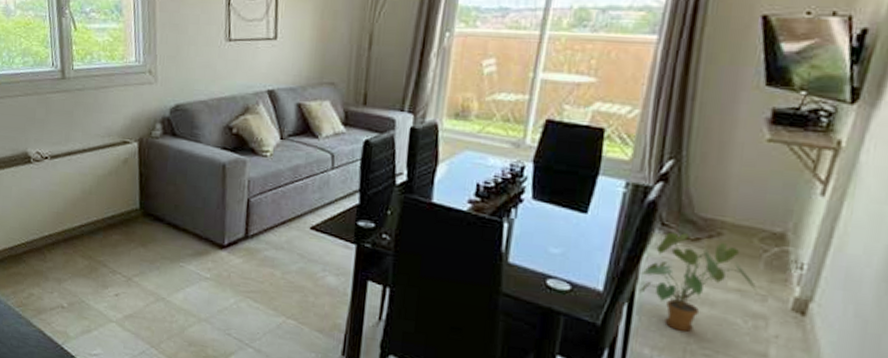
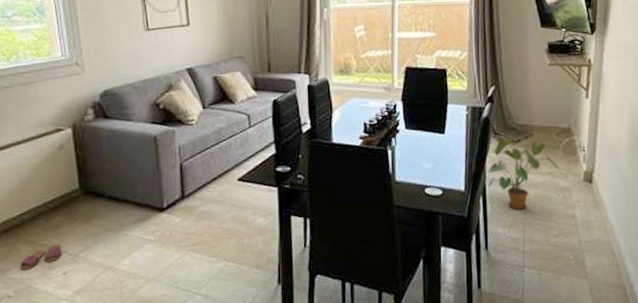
slippers: none [75,263,116,284] -> present [20,244,61,270]

